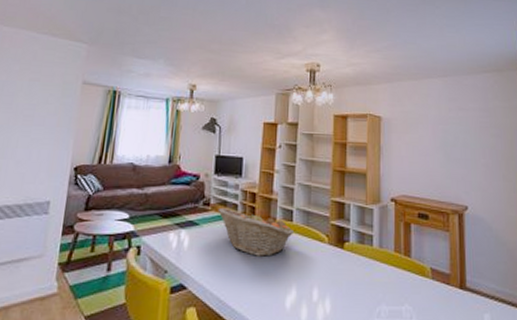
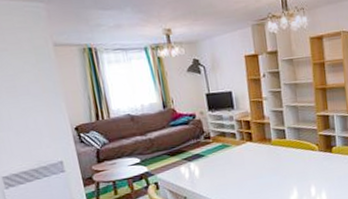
fruit basket: present [218,208,293,257] -> none [218,135,288,172]

